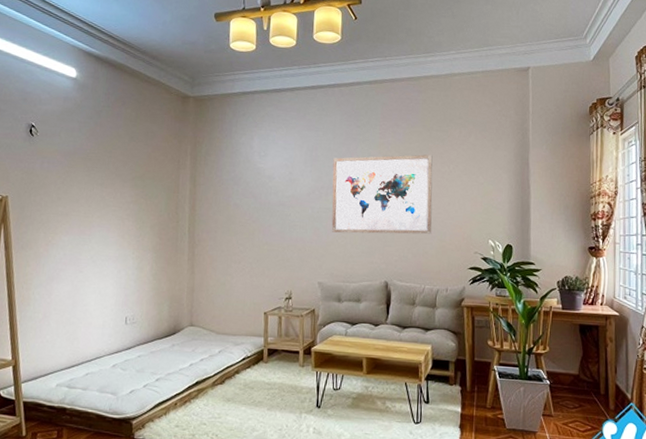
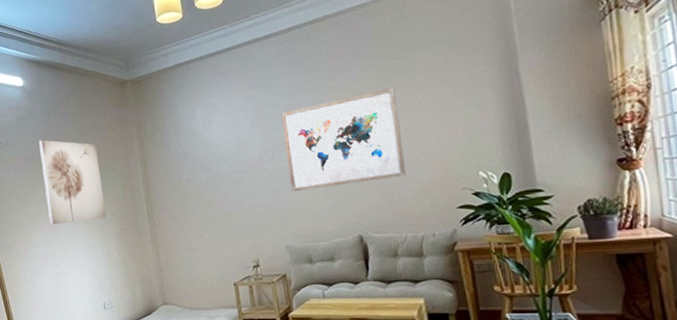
wall art: none [80,137,147,230] -> present [39,140,106,225]

